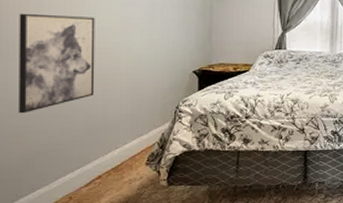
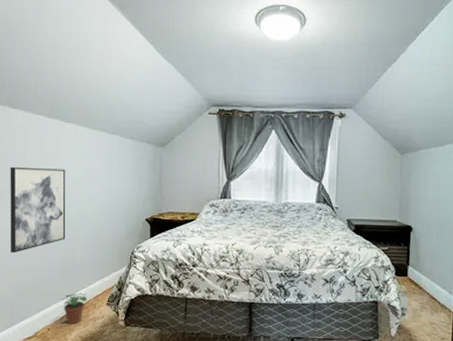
potted plant: none [88,154,122,190] -> present [62,293,88,324]

